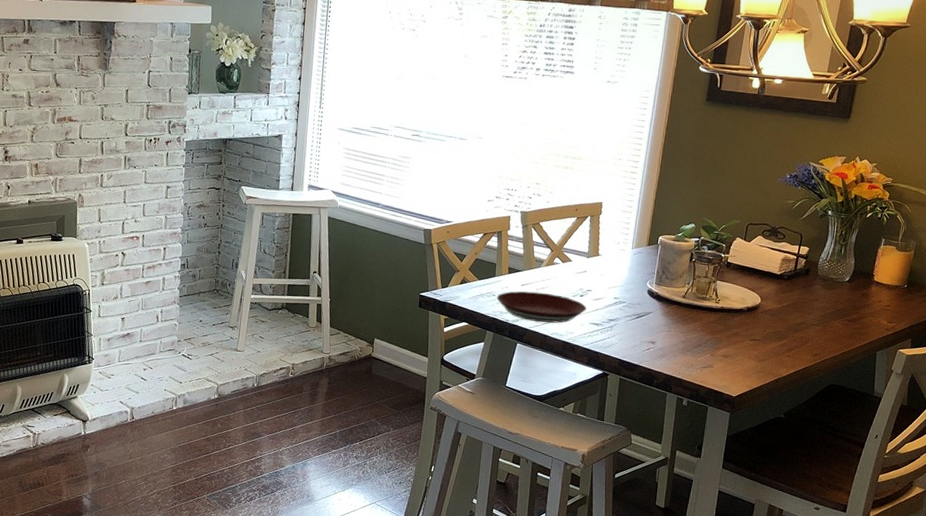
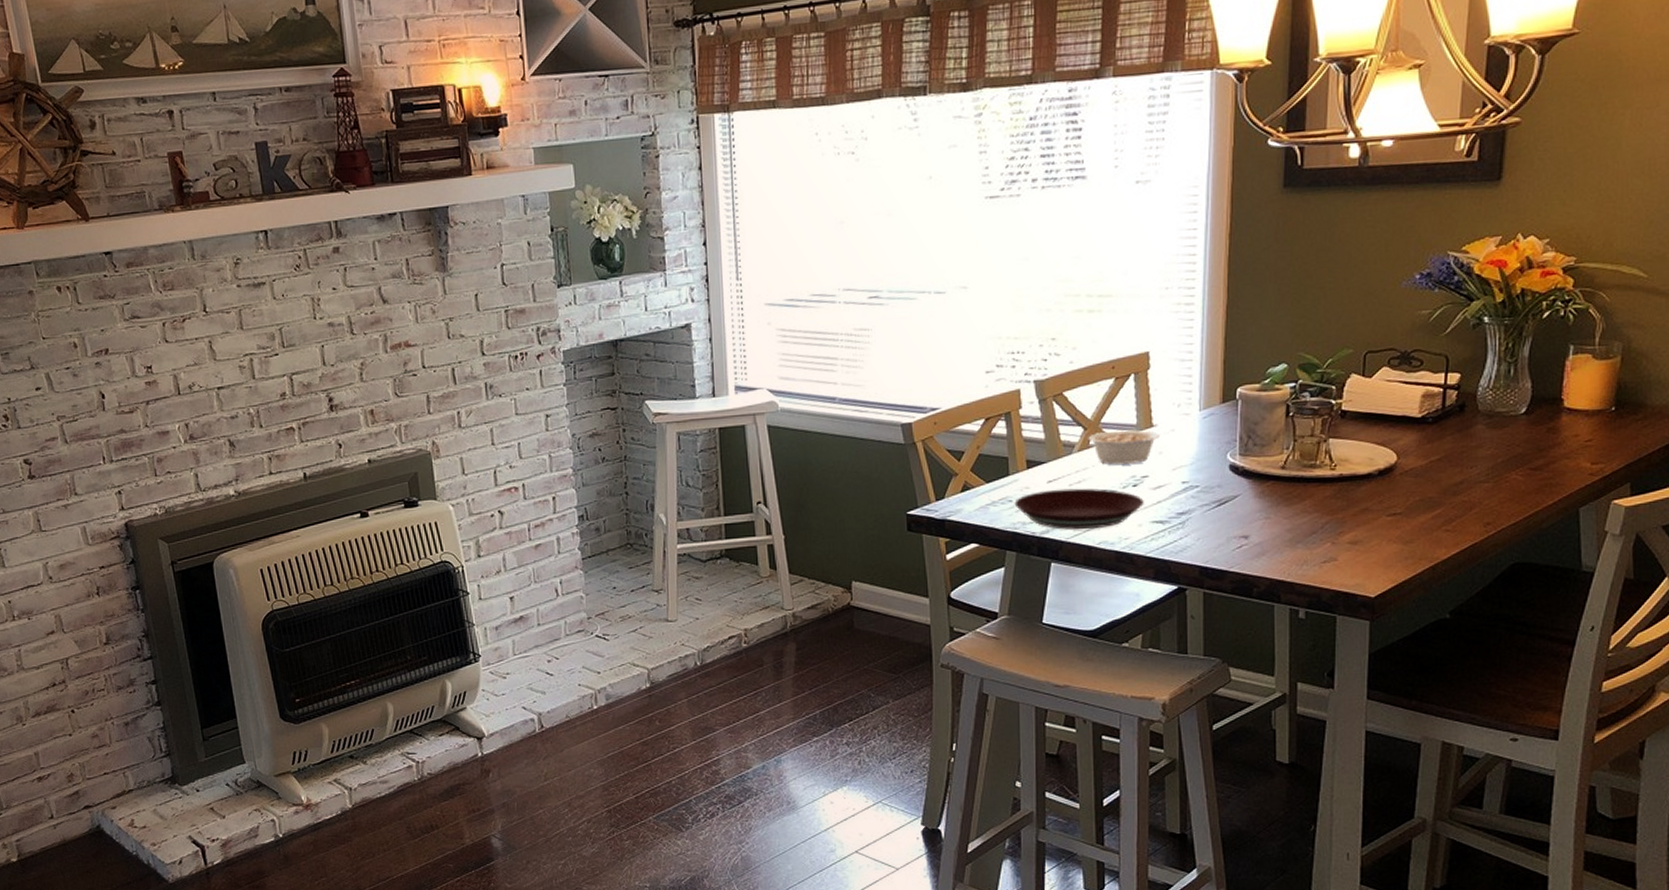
legume: none [553,254,613,280] -> present [1088,429,1173,465]

